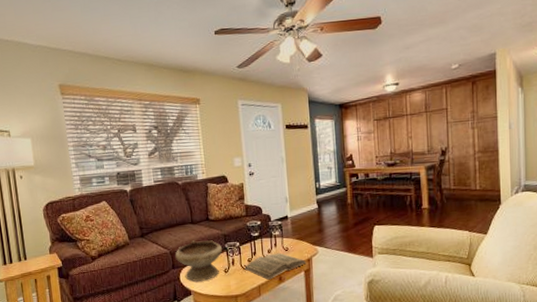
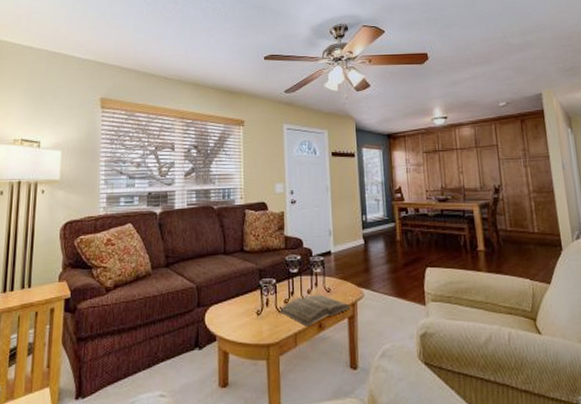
bowl: present [175,240,223,282] -> none [201,274,257,324]

